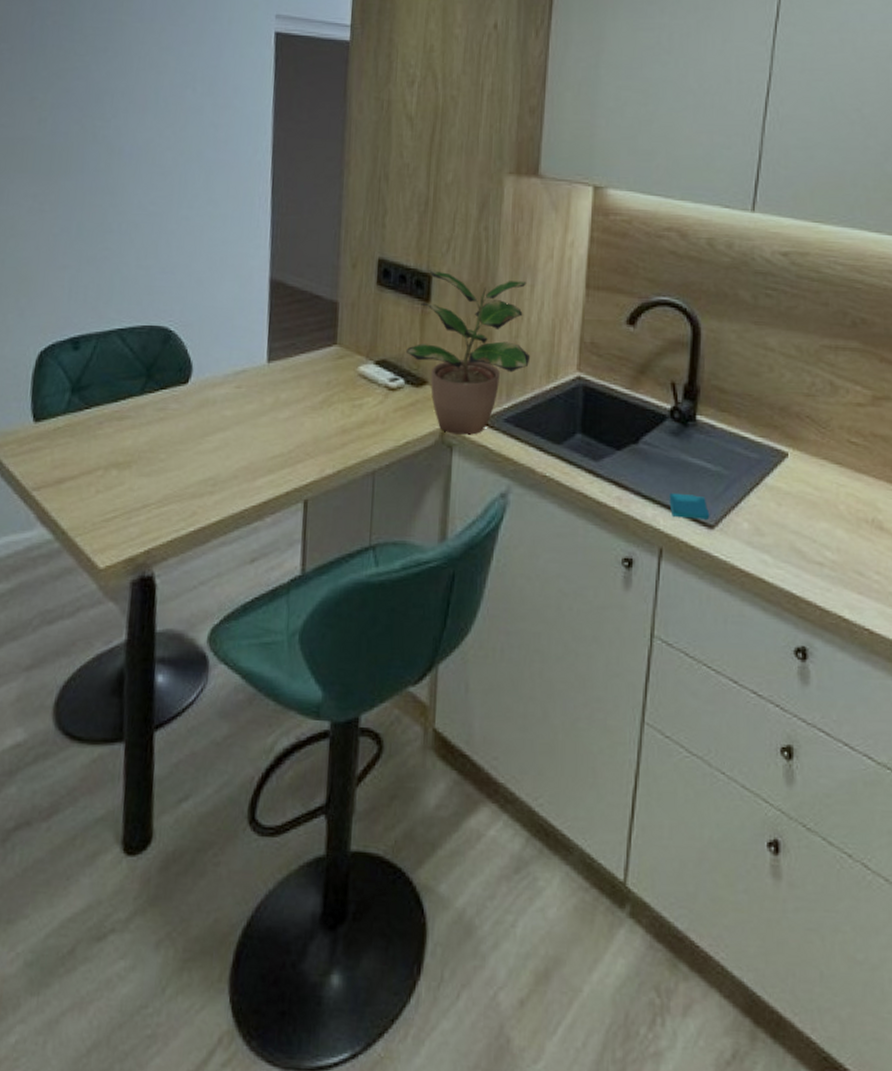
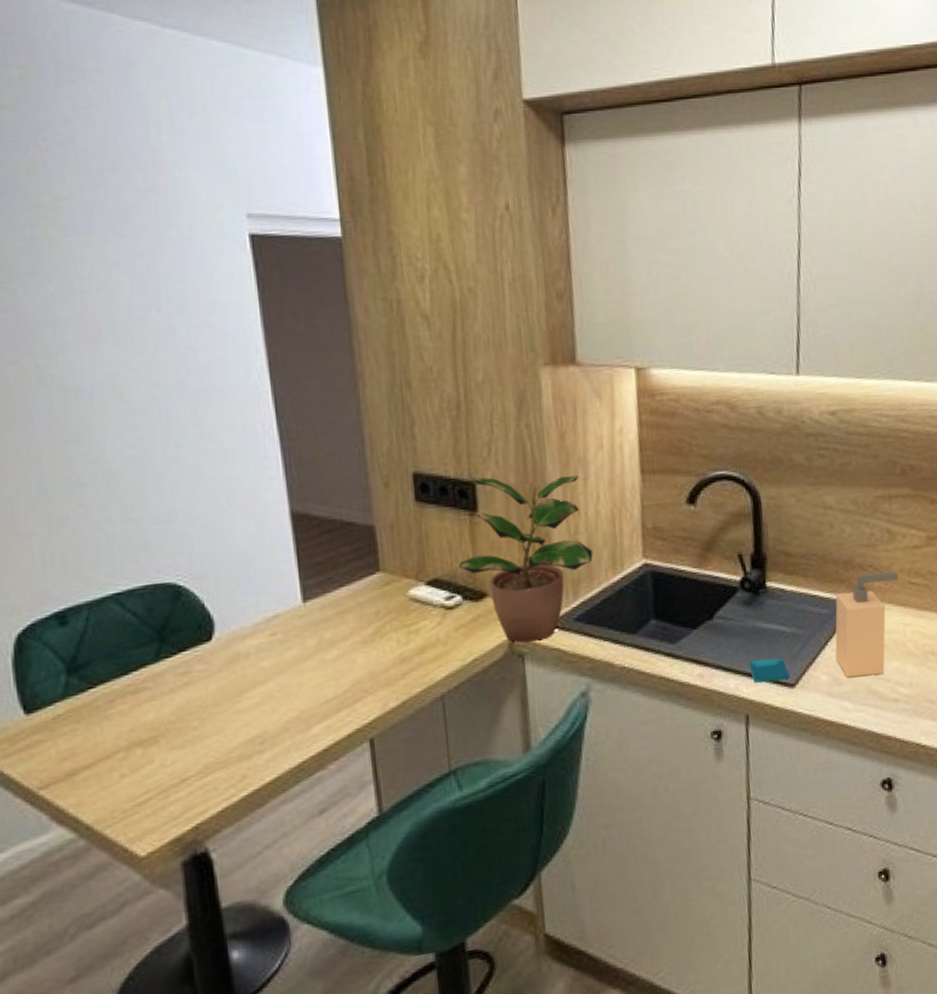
soap dispenser: none [760,423,838,533] -> present [835,571,899,678]

